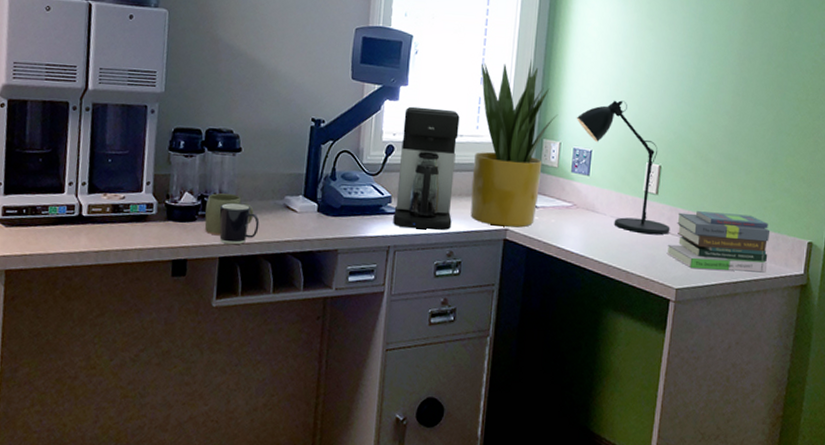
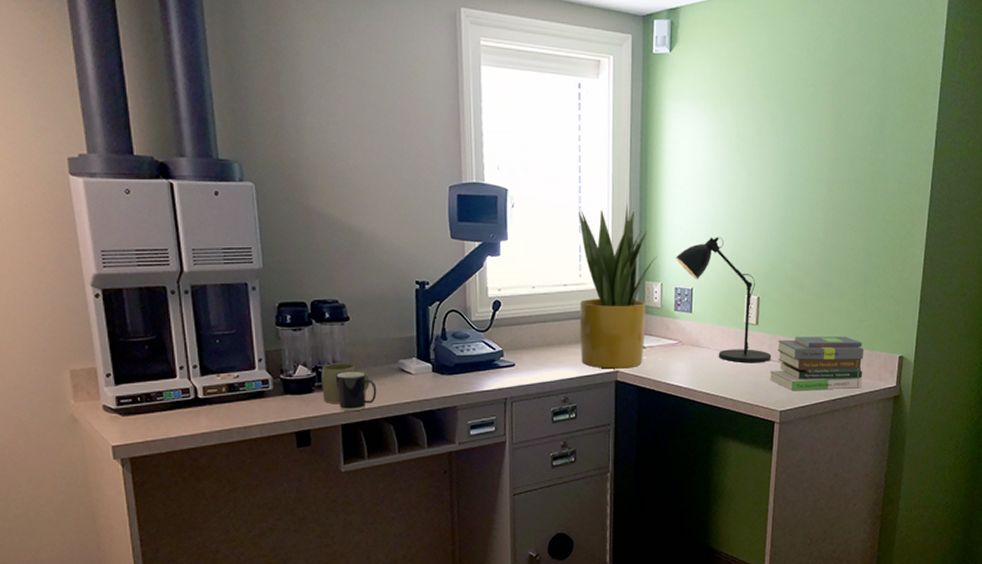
coffee maker: present [393,106,460,231] -> none [507,260,564,380]

